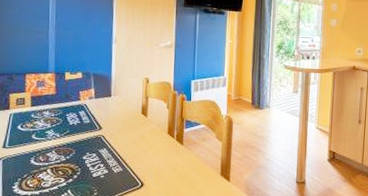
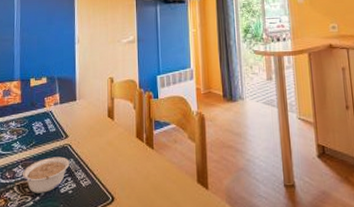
legume: none [55,145,103,176] -> present [22,156,70,193]

